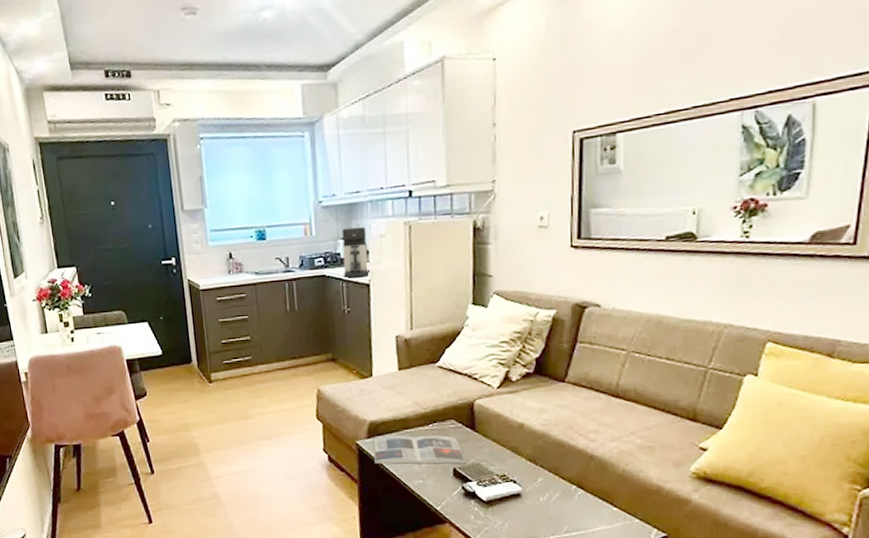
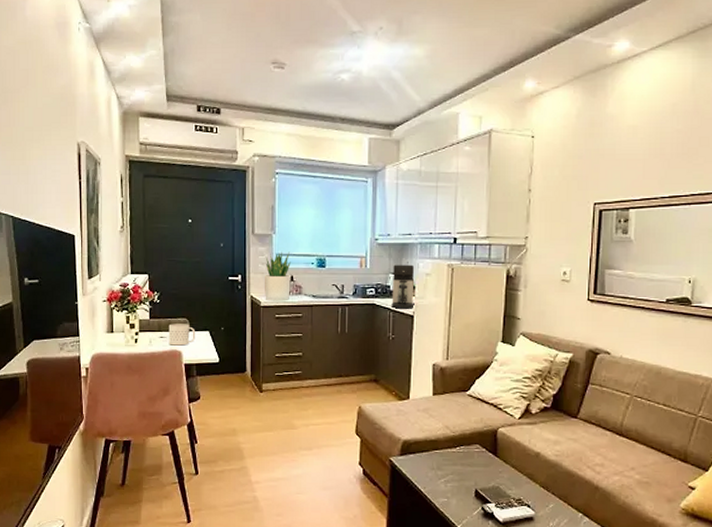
mug: none [104,316,135,341] -> present [168,323,196,346]
planter: none [200,226,231,284] -> present [265,251,291,301]
magazine: present [373,434,467,464] -> none [405,455,487,485]

